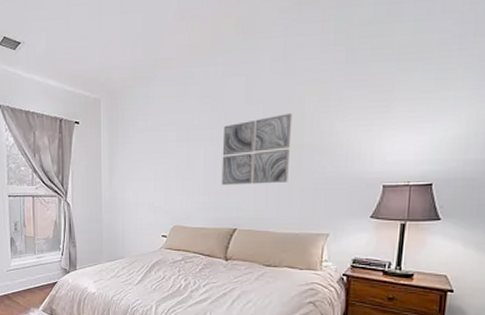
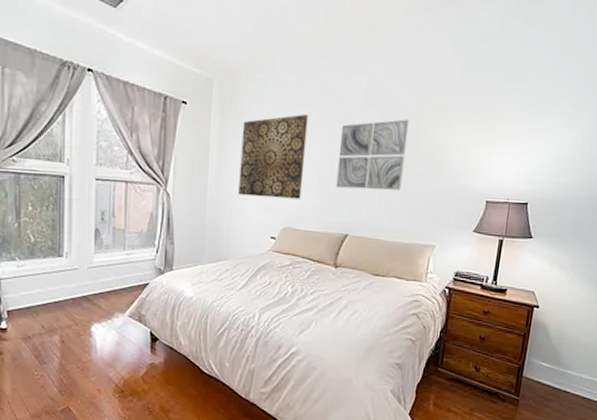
wall art: none [129,119,190,200] -> present [238,113,308,199]

